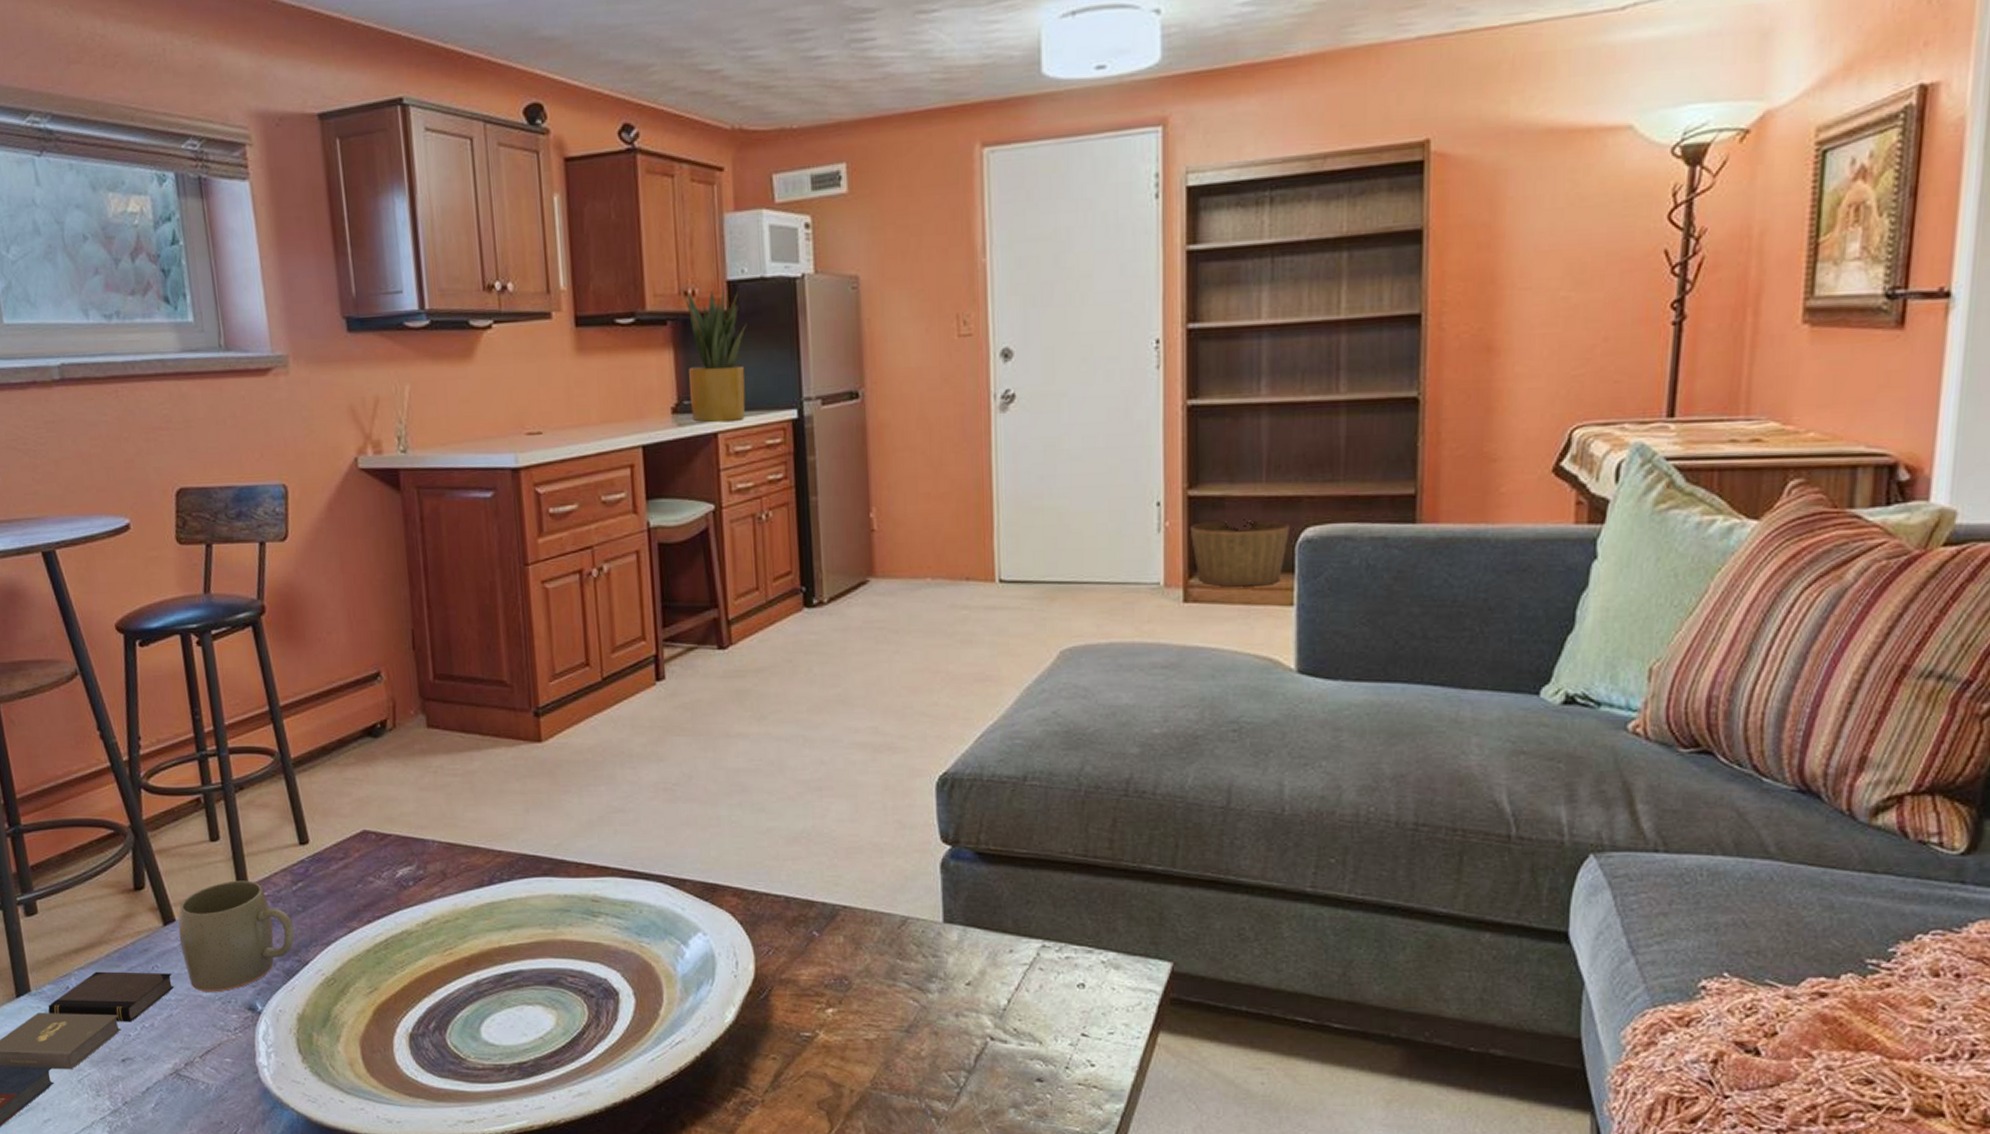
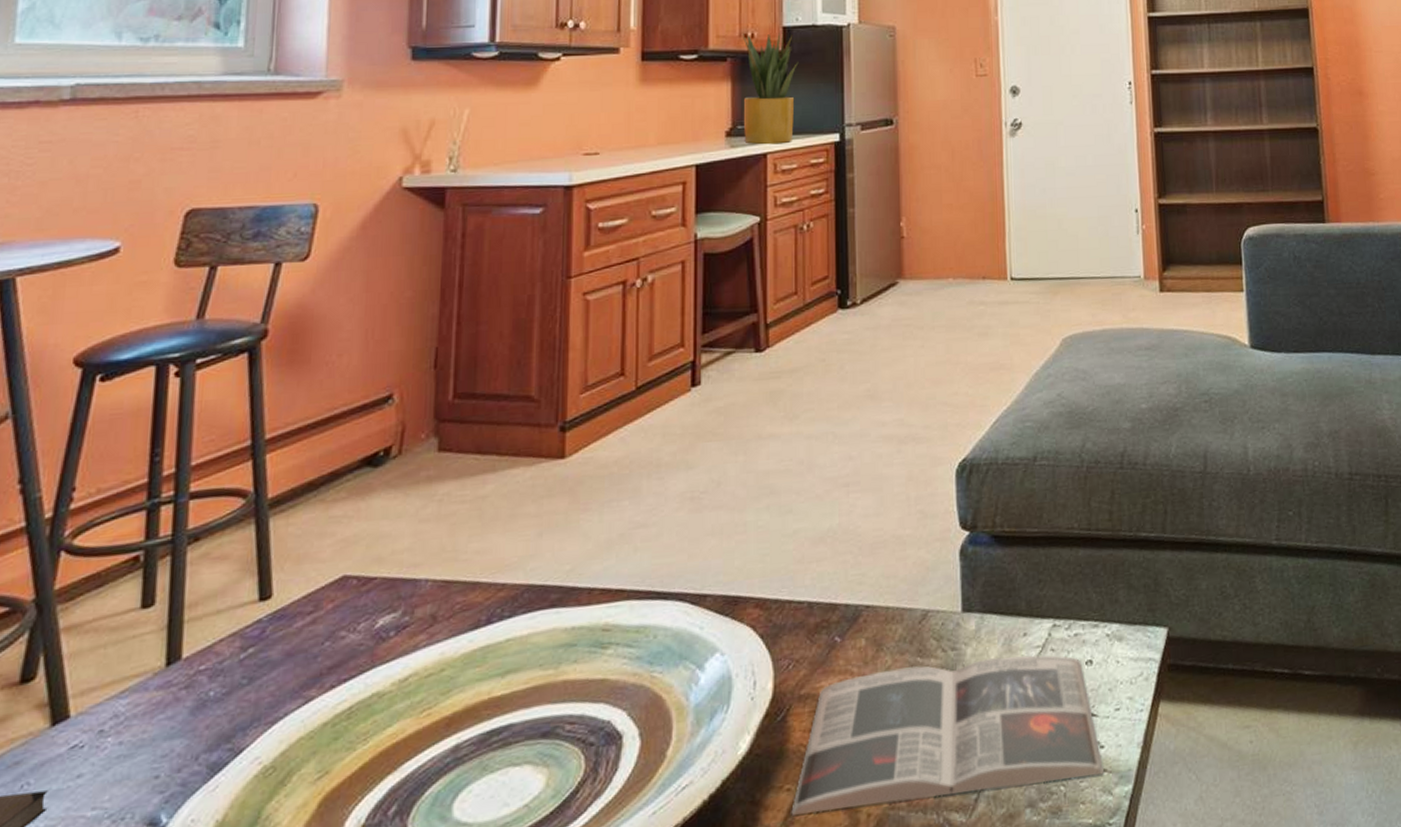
mug: present [178,880,295,993] -> none [68,652,233,811]
magazine: none [777,966,1095,1090] -> present [791,655,1105,815]
basket: present [1189,520,1289,587] -> none [1161,222,1236,278]

